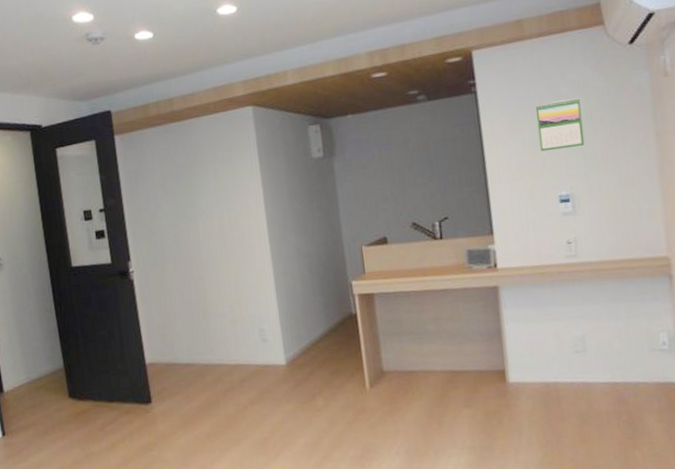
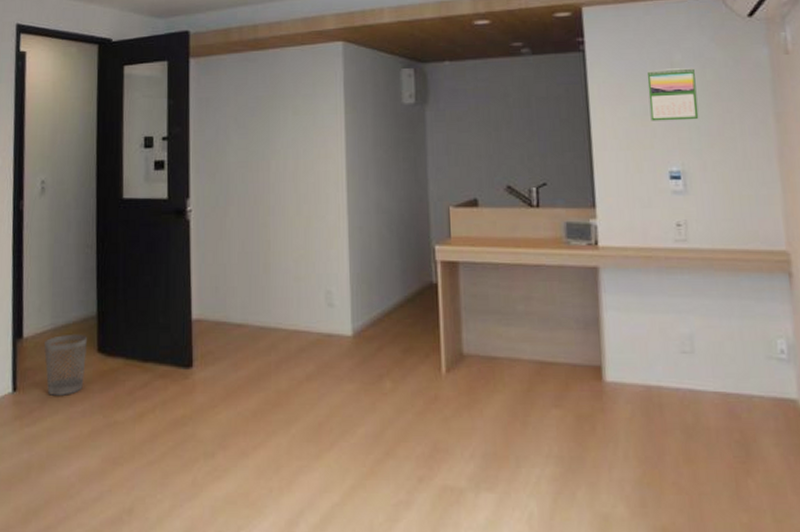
wastebasket: none [23,384,61,437] -> present [44,333,87,396]

